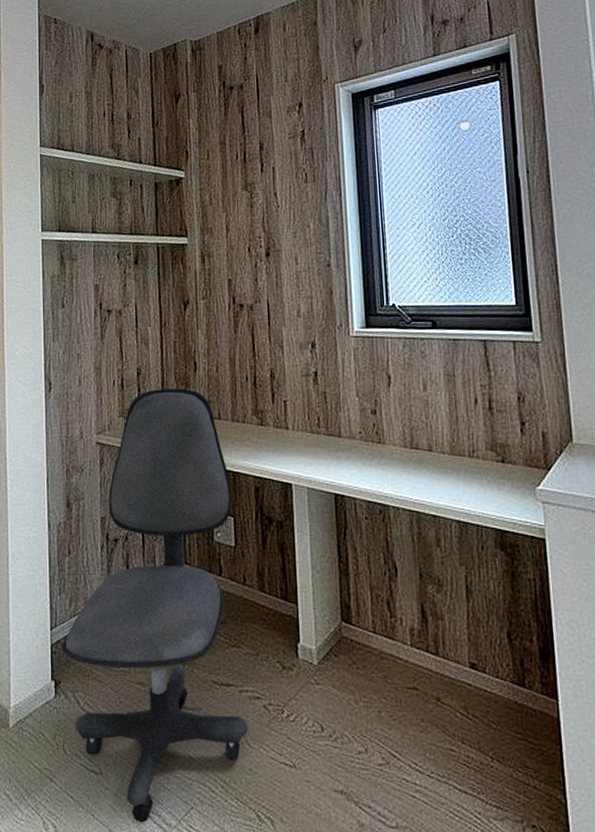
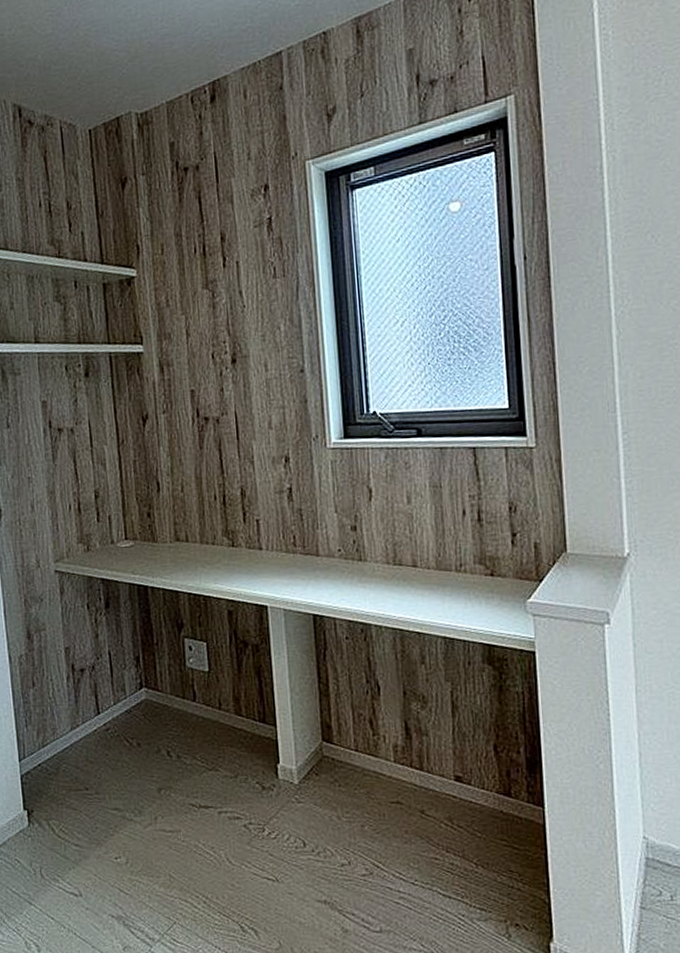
office chair: present [61,388,248,823] -> none [31,510,229,939]

